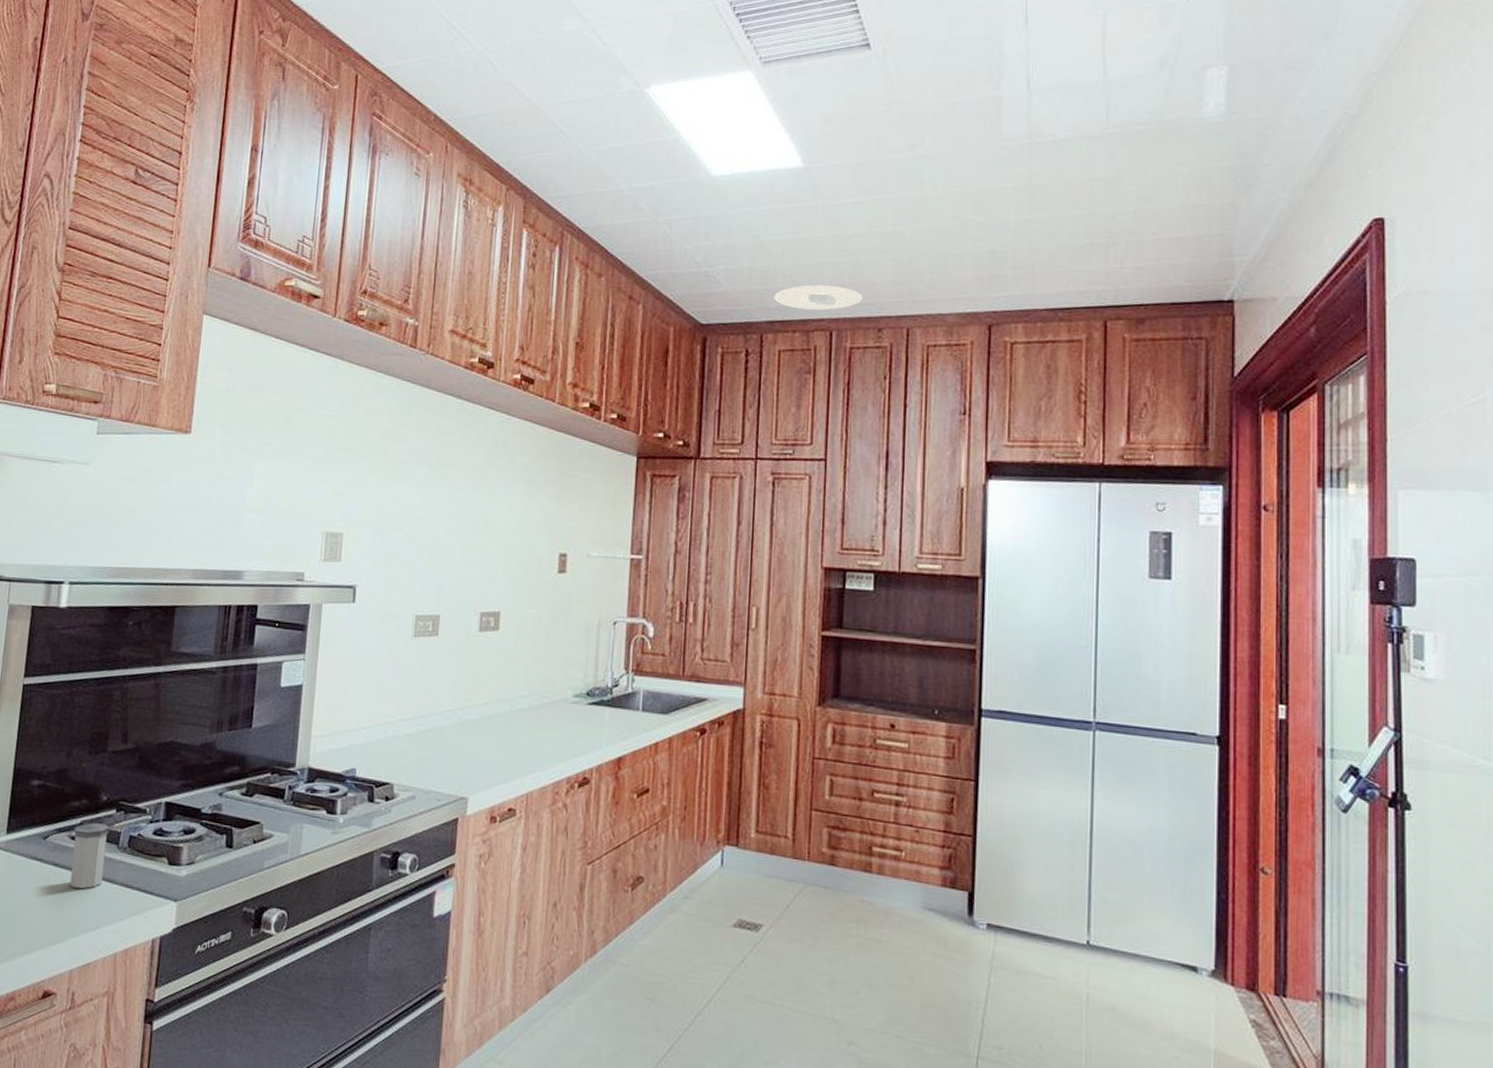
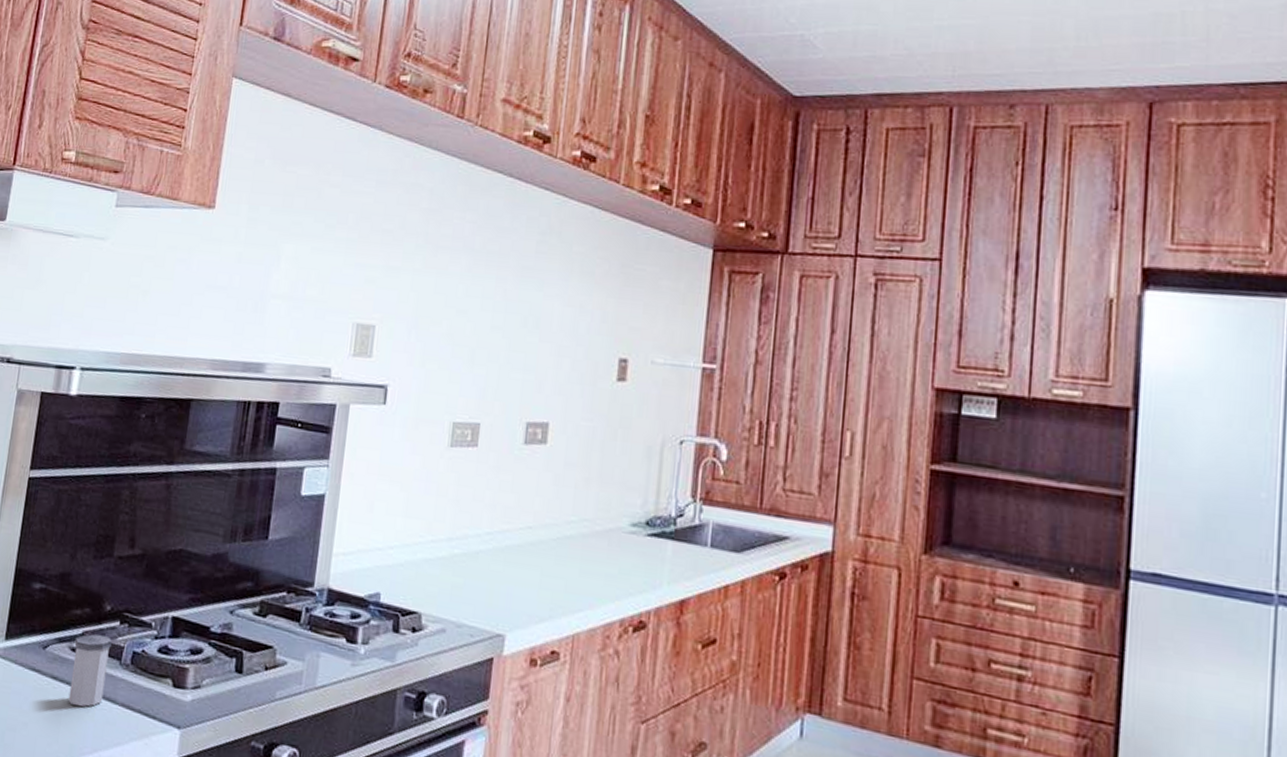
recessed light: present [774,285,863,311] -> none [882,51,991,83]

